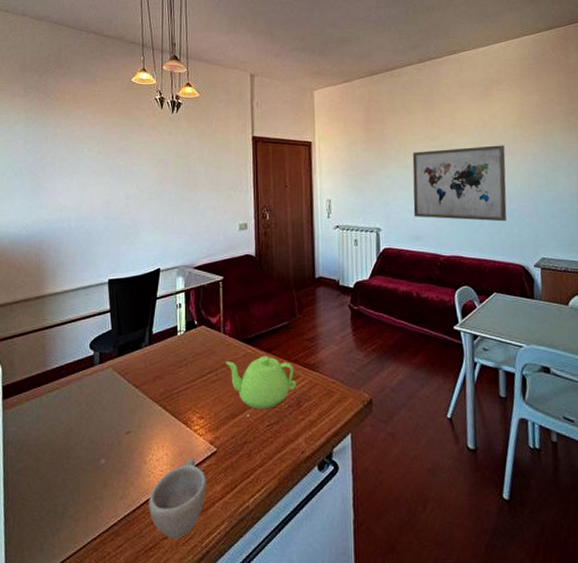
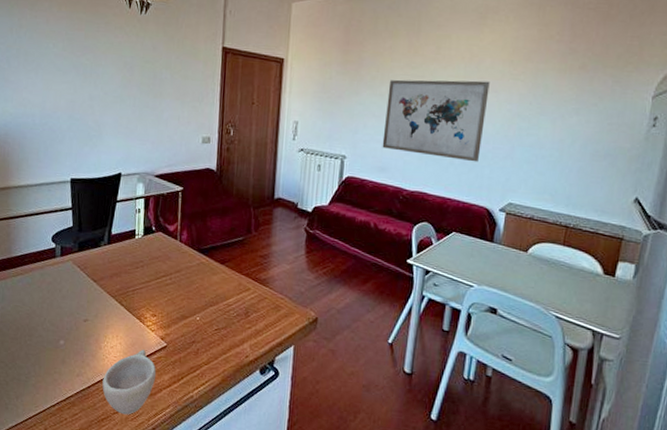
teapot: present [226,356,296,410] -> none [180,266,246,315]

